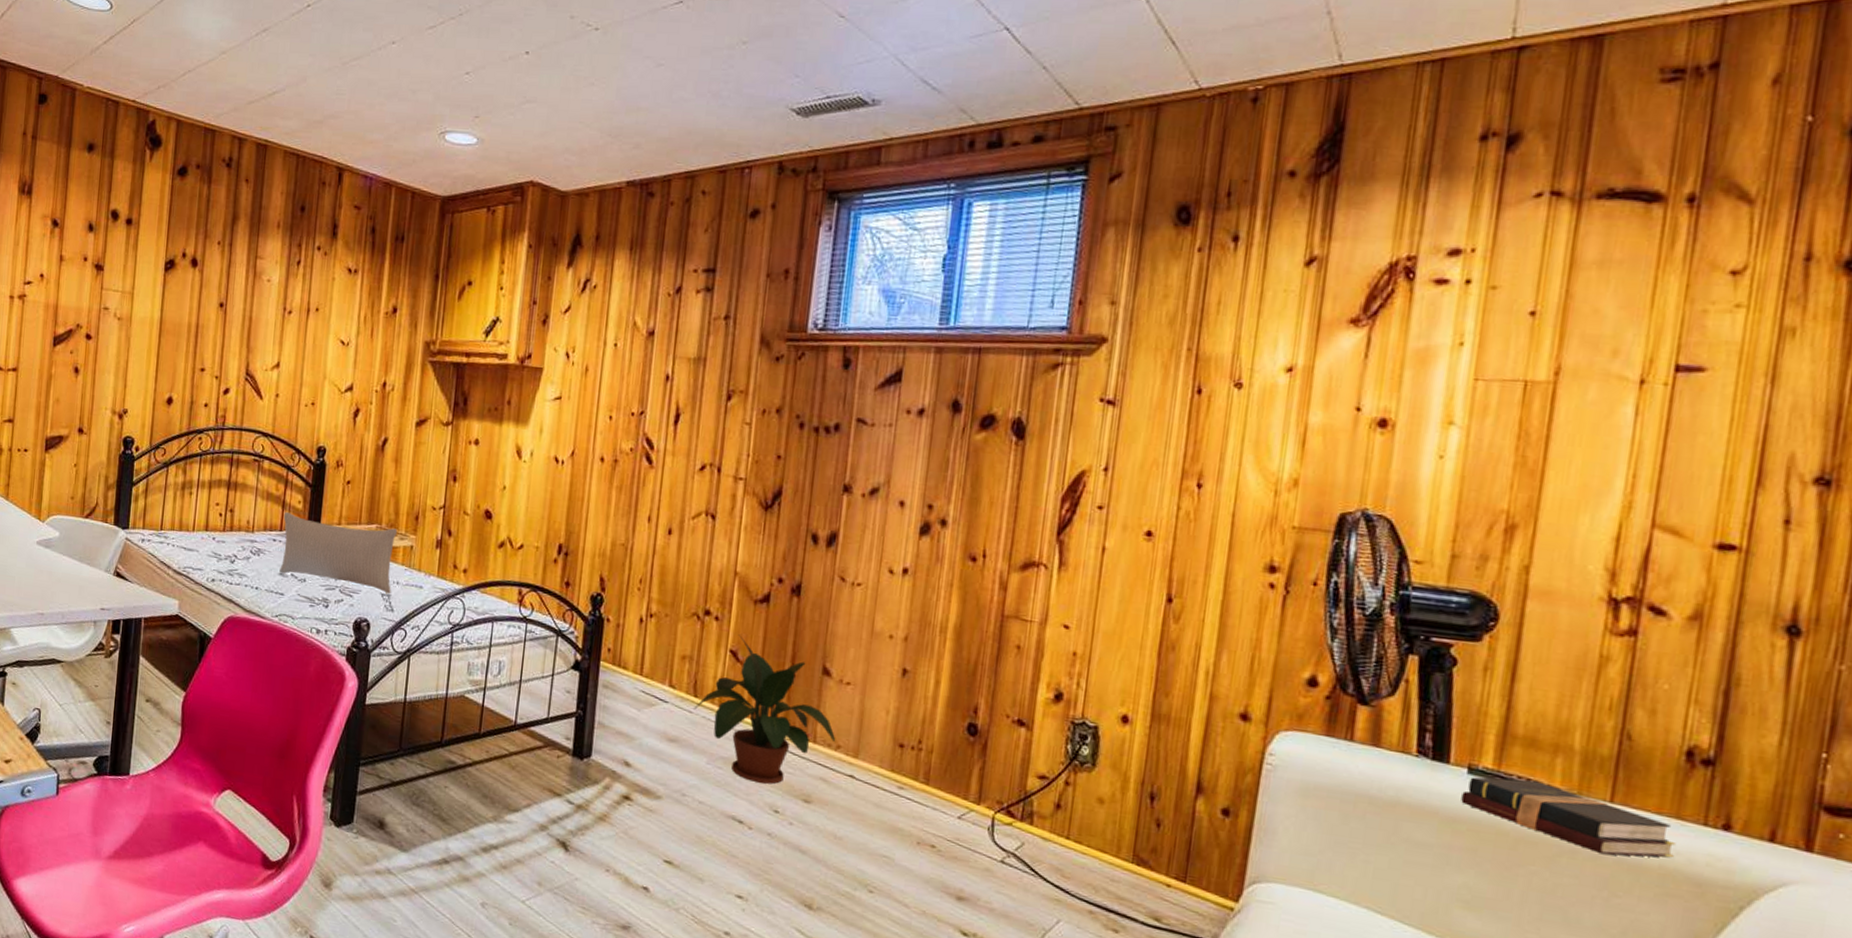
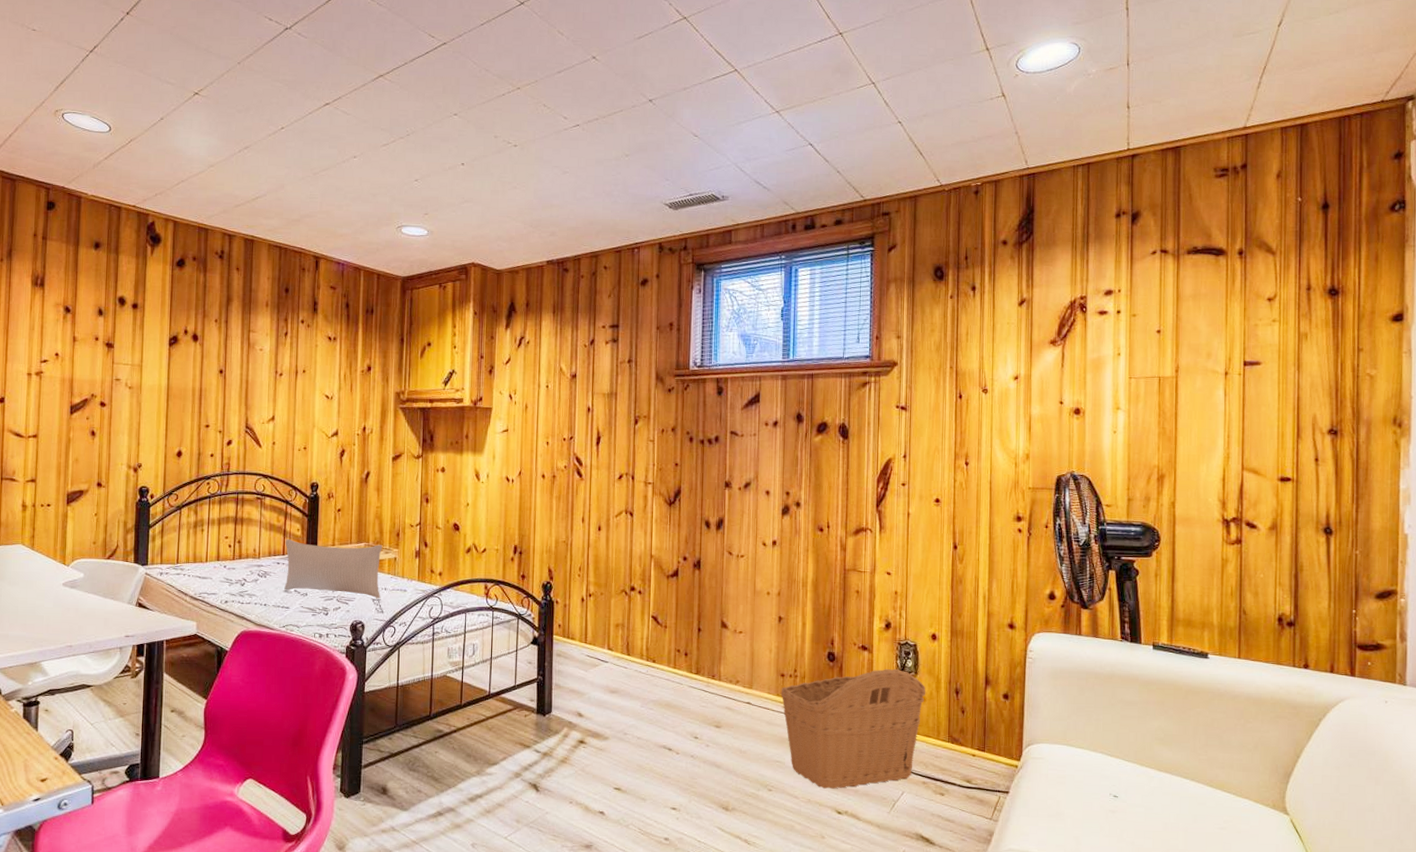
potted plant: present [693,634,836,784] -> none [628,603,735,717]
wicker basket: none [896,754,1106,904] -> present [781,668,926,789]
hardback book: present [1461,777,1676,858] -> none [1151,649,1279,695]

